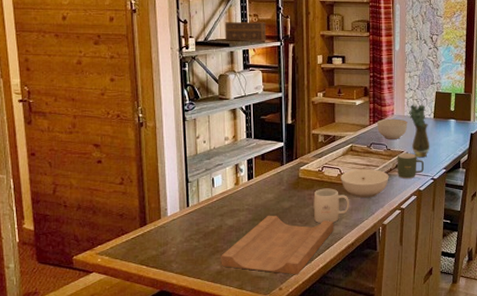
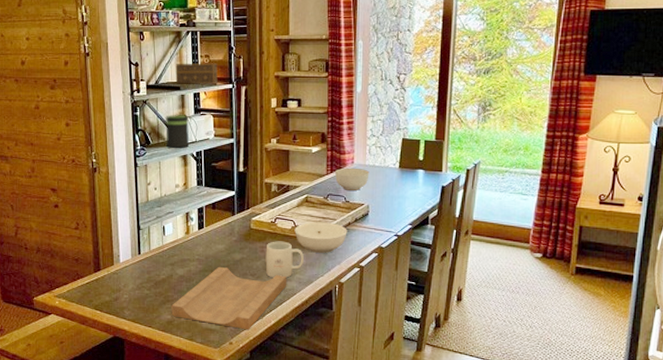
cylinder: none [215,69,238,103] -> present [165,114,189,149]
mug: present [397,153,424,179] -> none [356,206,387,234]
vase: present [408,102,430,158] -> none [370,150,395,212]

